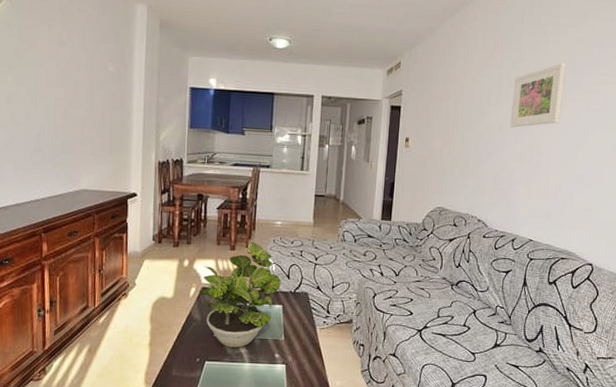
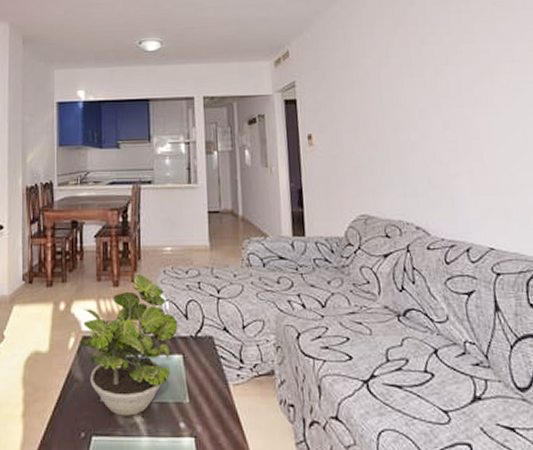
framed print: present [509,63,567,128] -> none [427,31,494,111]

